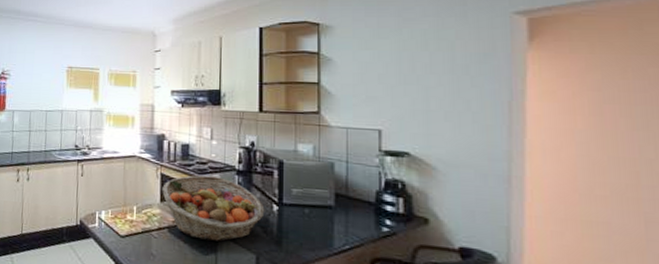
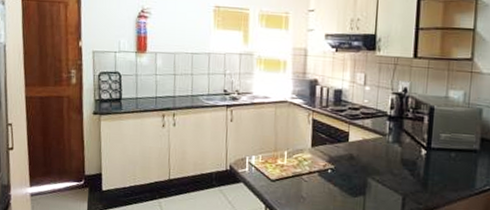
fruit basket: present [162,175,265,242] -> none [313,120,414,184]

